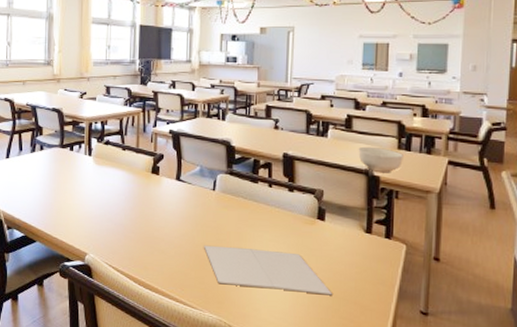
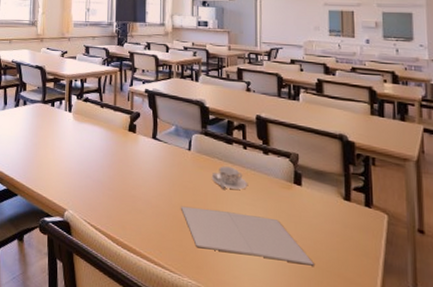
teacup: none [235,204,271,227] -> present [211,166,247,190]
bowl: present [358,146,403,173] -> none [331,111,377,139]

